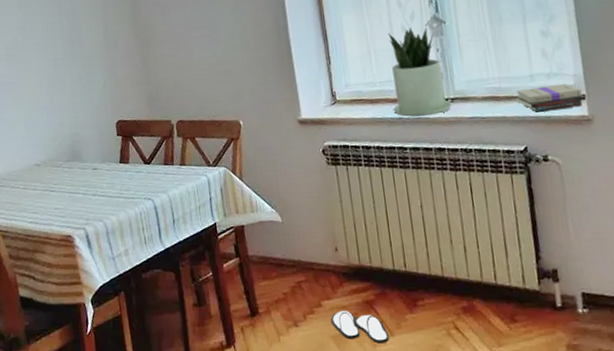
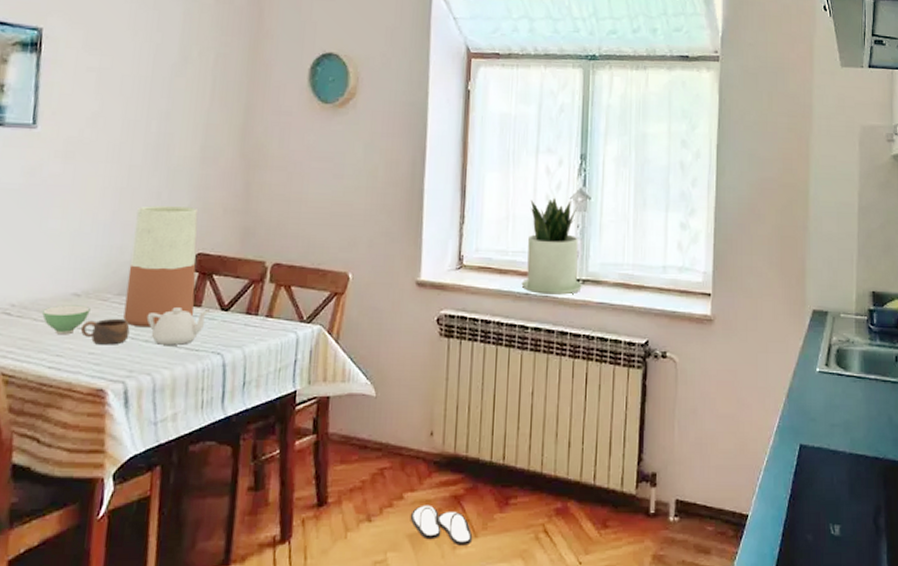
bowl: none [16,172,50,197] -> present [41,305,91,335]
cup: none [46,180,81,202] -> present [81,319,130,345]
vase: none [67,84,125,185] -> present [123,205,199,328]
teapot: none [90,165,136,197] -> present [146,307,210,345]
books: present [515,84,587,113] -> none [645,280,712,306]

